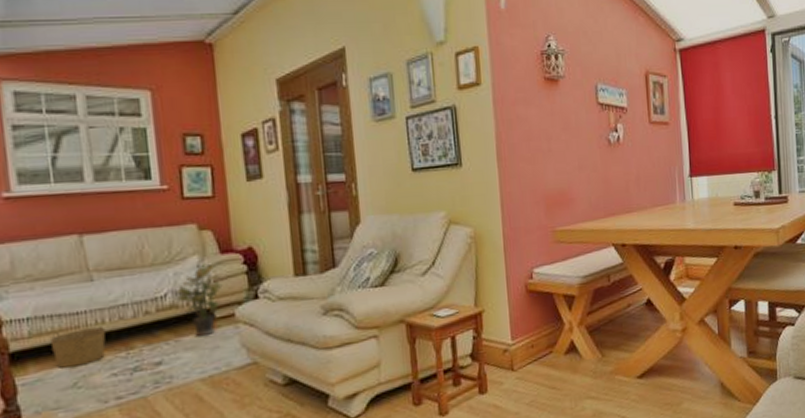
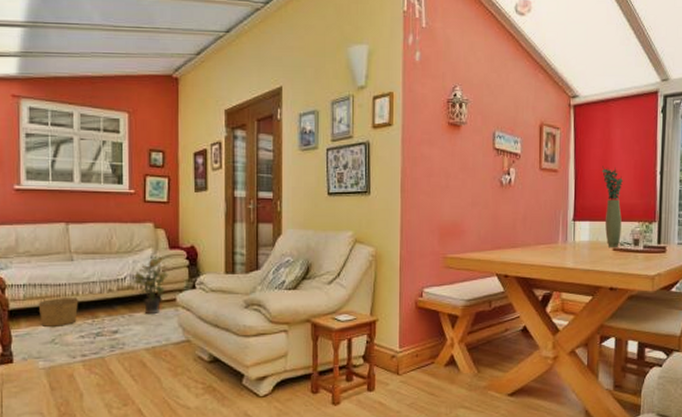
vase: none [714,114,741,204] -> present [601,166,623,248]

